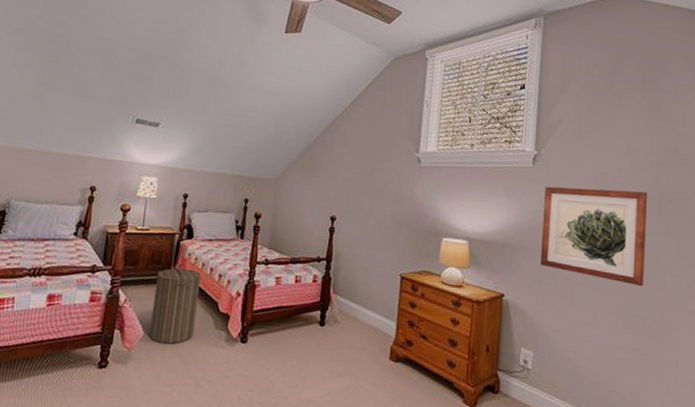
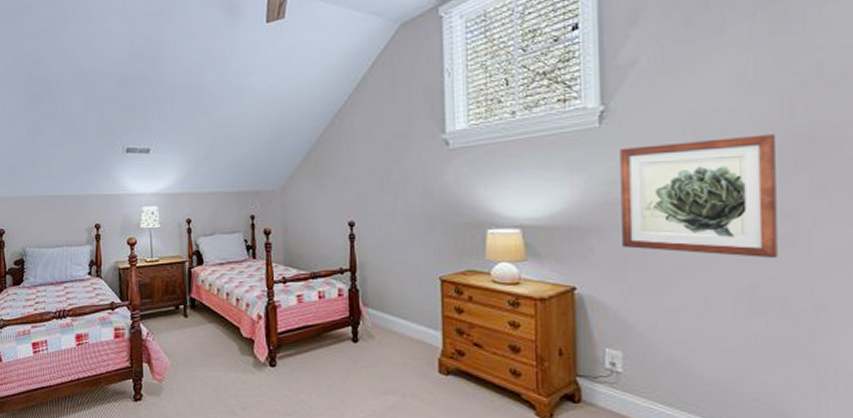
laundry hamper: present [149,263,201,344] -> none [174,291,220,373]

